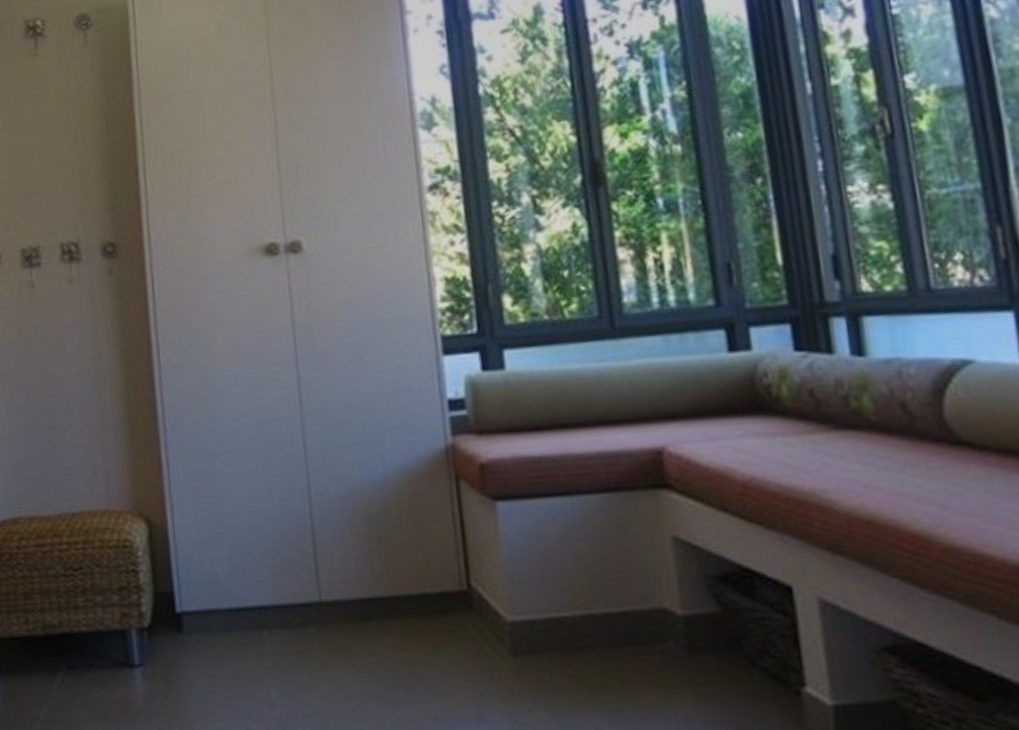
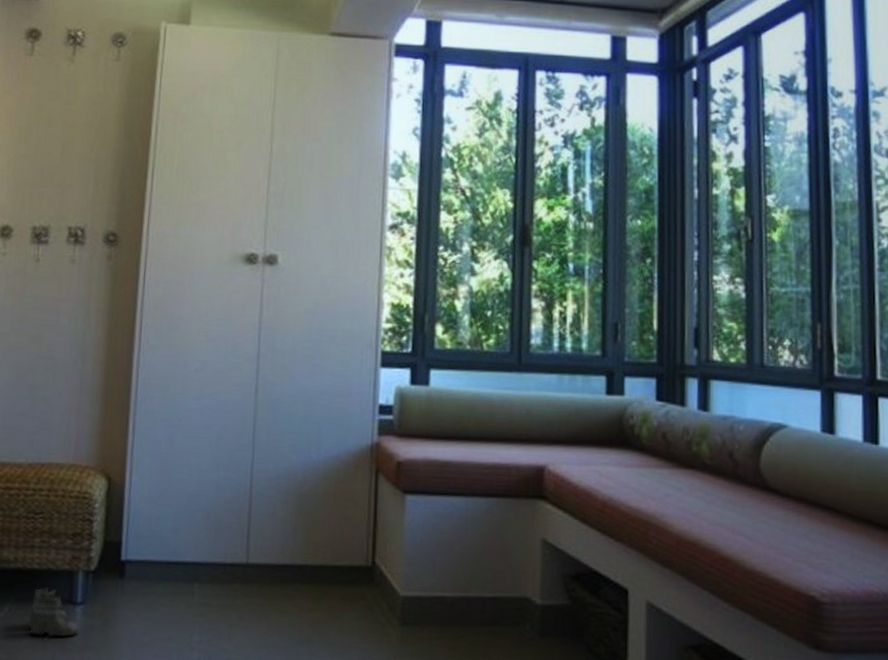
boots: none [84,651,142,710] -> present [27,587,79,640]

